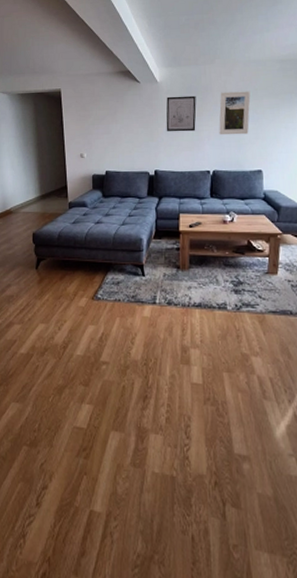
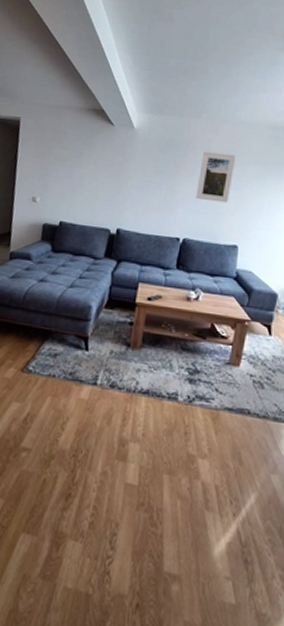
wall art: present [166,95,197,132] -> none [136,146,176,191]

